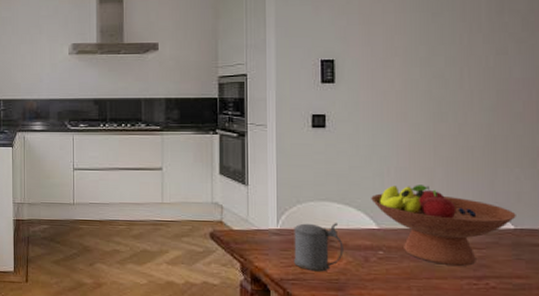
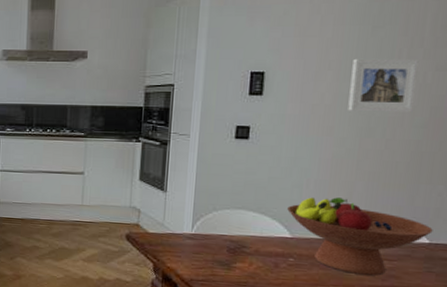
beer stein: present [293,223,344,272] -> none [204,229,255,275]
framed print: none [418,44,480,97] -> present [348,58,419,113]

